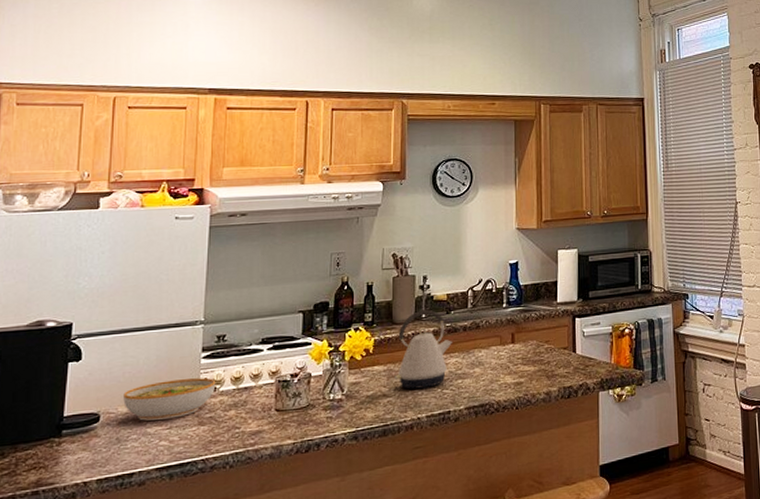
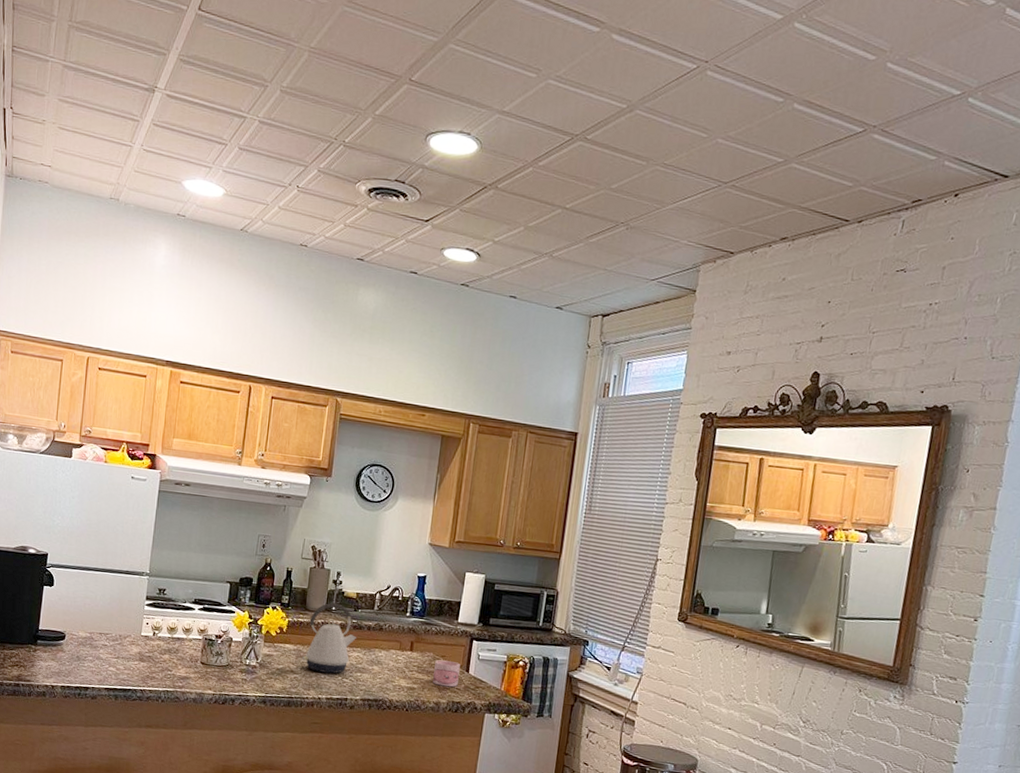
bowl: present [123,377,216,421] -> none [83,617,156,651]
mug: none [540,344,567,374] -> present [433,660,460,687]

